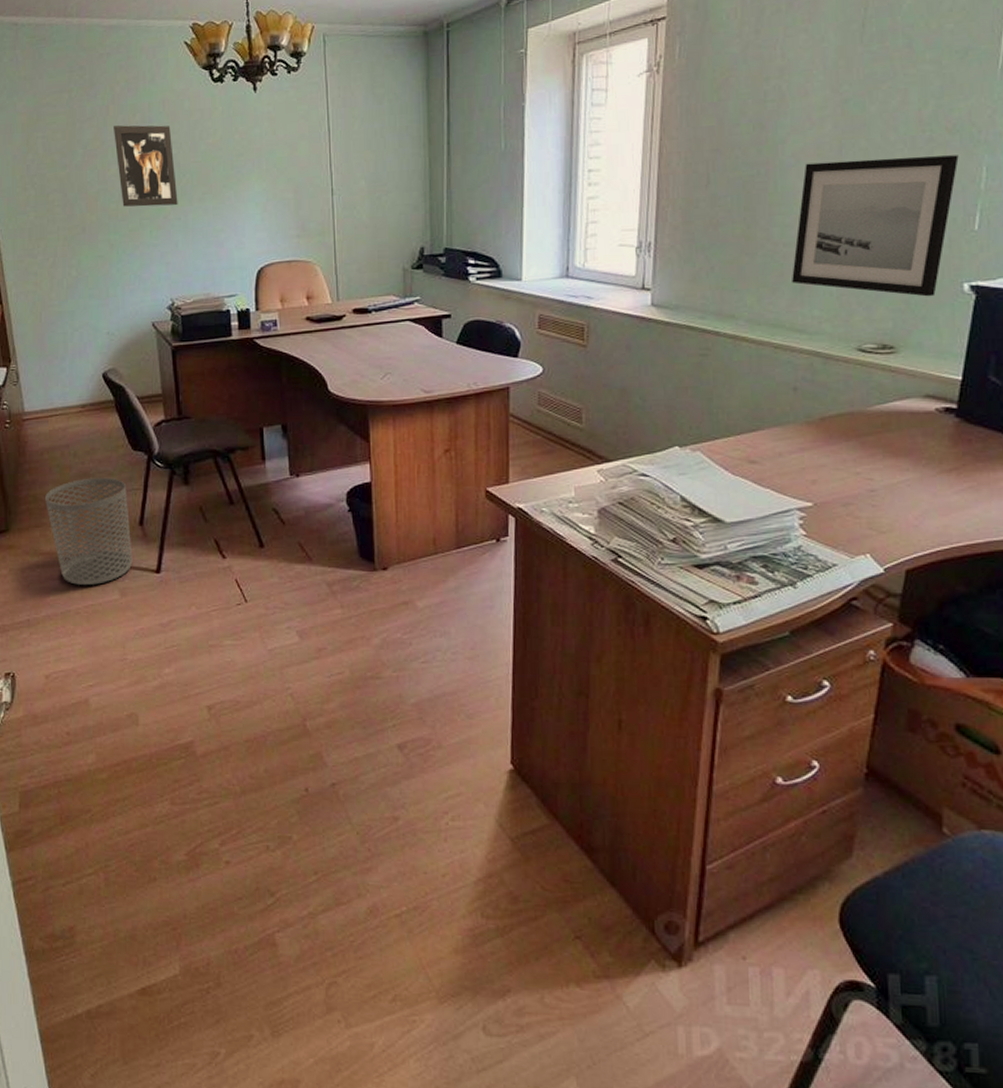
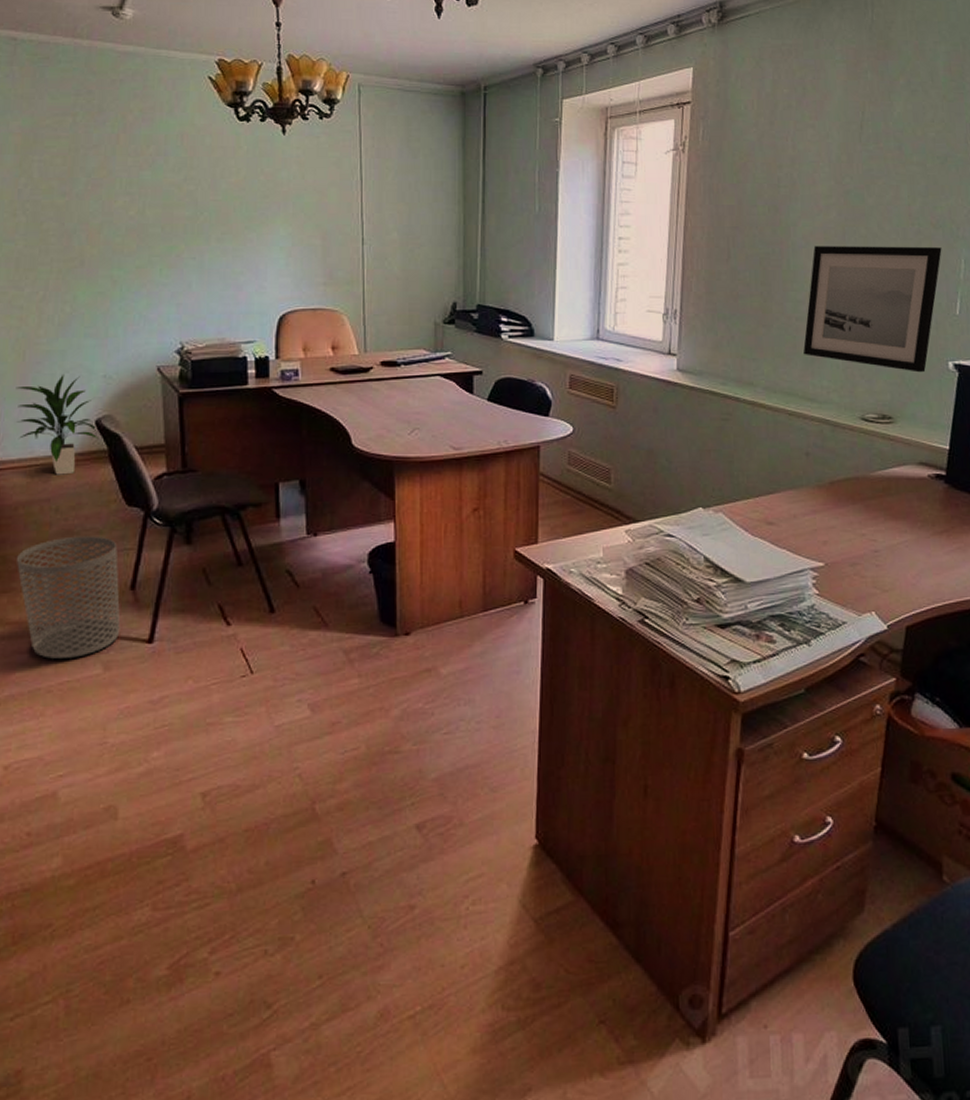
indoor plant: none [35,332,106,424] -> present [16,373,99,475]
wall art: present [114,125,178,207] -> none [123,156,194,243]

